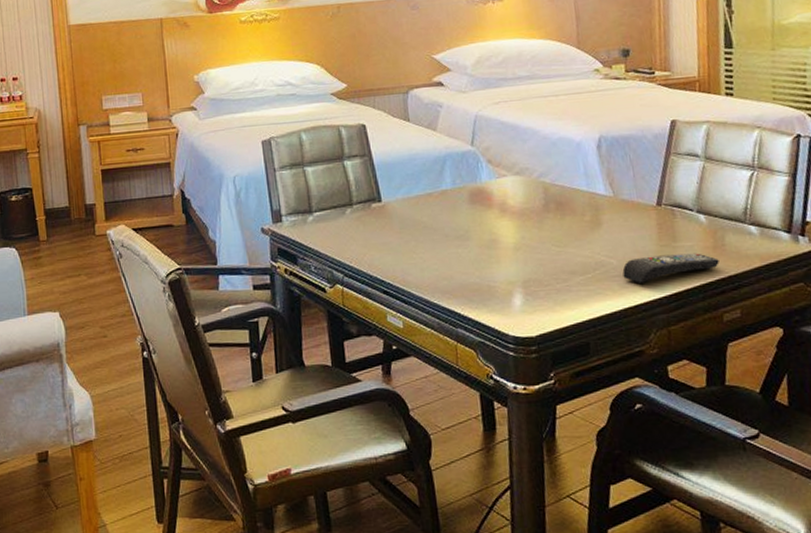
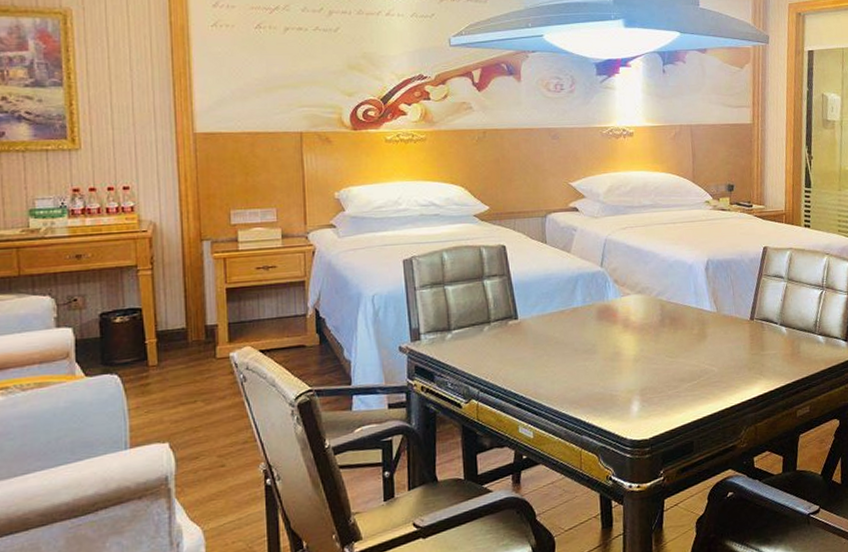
remote control: present [622,253,719,283] -> none [722,359,795,387]

